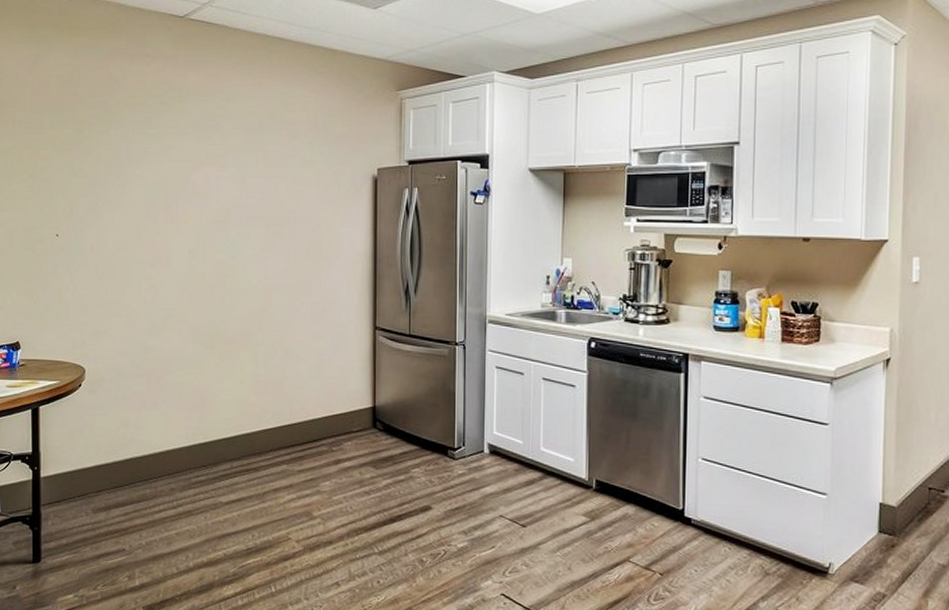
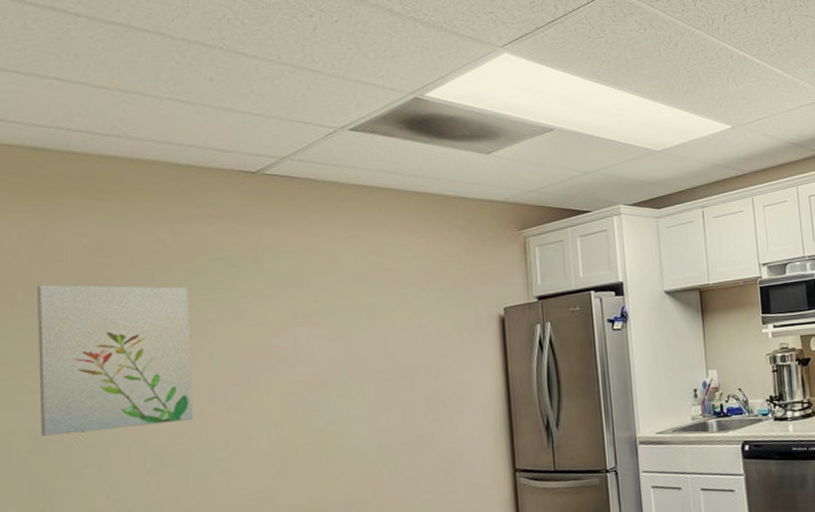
wall art: none [29,107,132,238] -> present [38,284,194,437]

